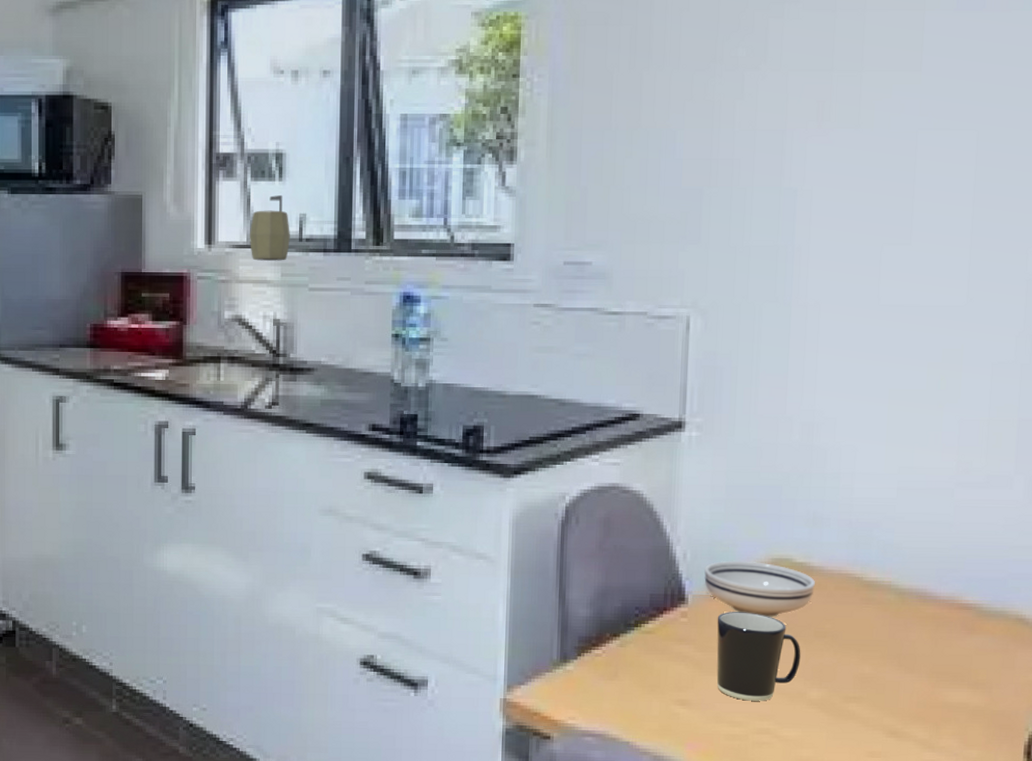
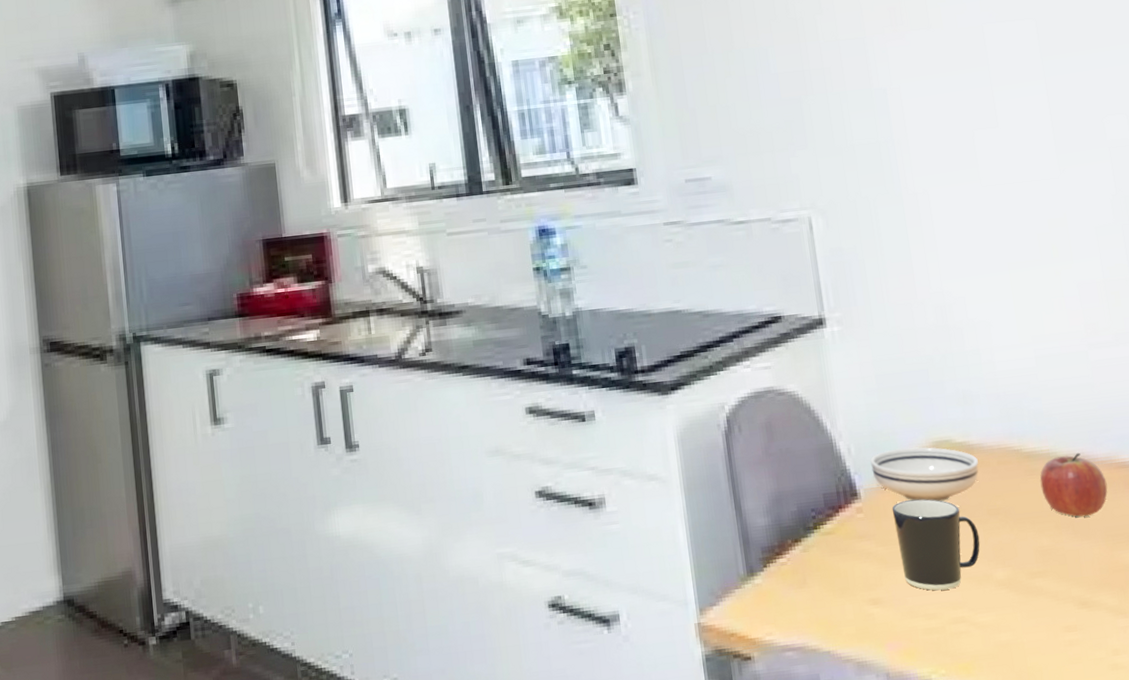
soap dispenser: present [250,195,290,261] -> none [383,148,423,213]
fruit: none [874,588,944,651] -> present [1040,452,1108,517]

